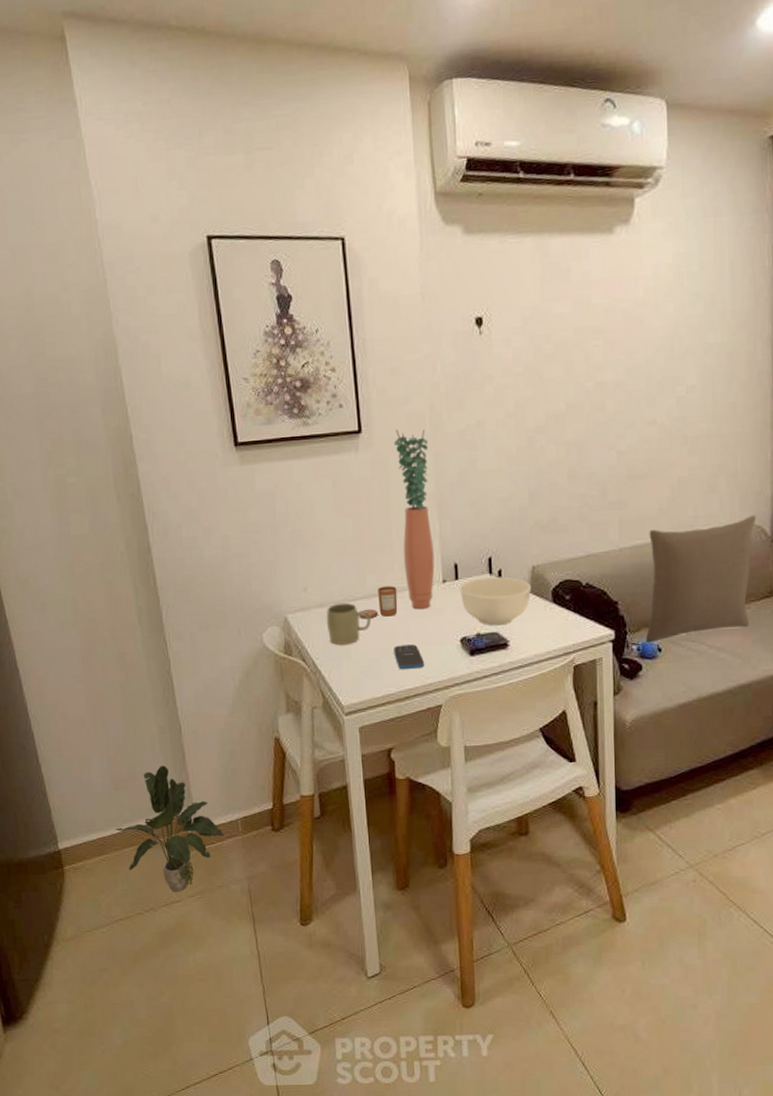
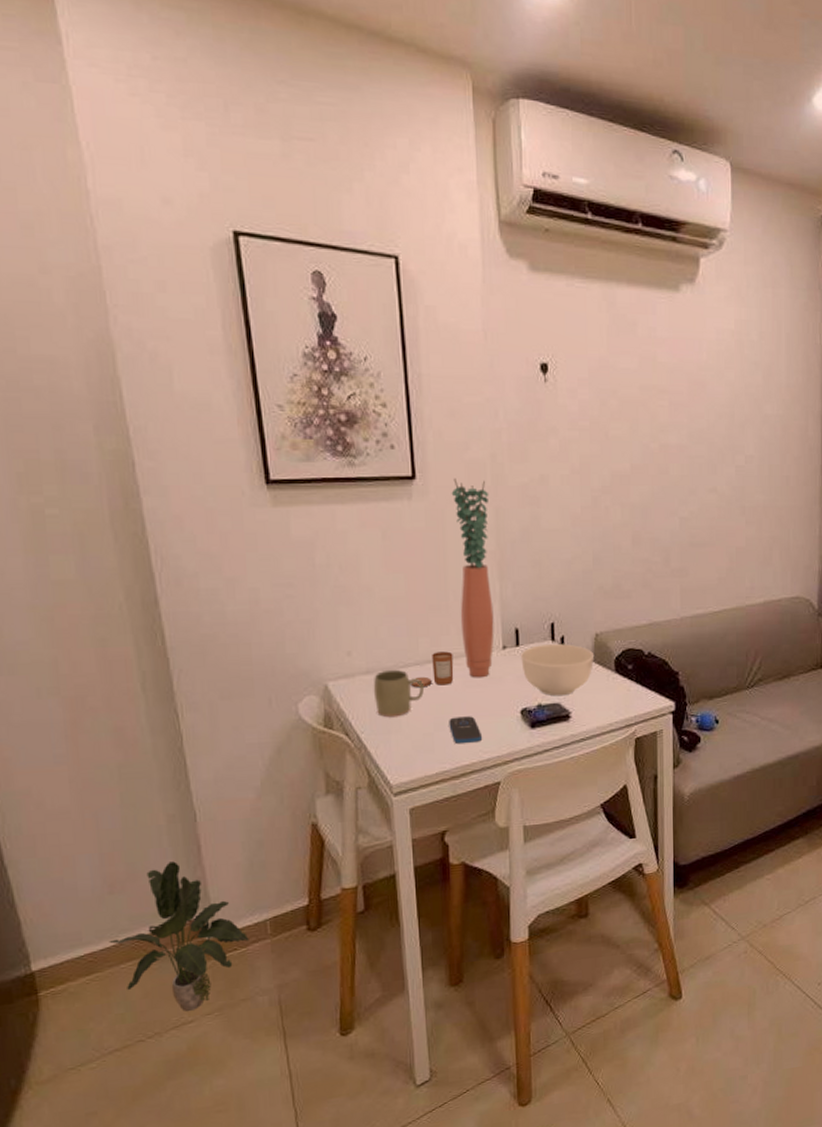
pillow: present [645,515,757,644] -> none [704,588,806,715]

